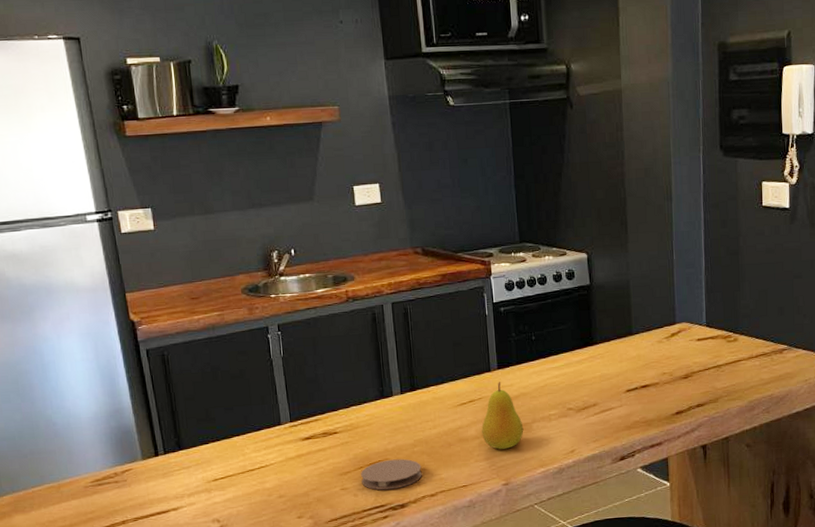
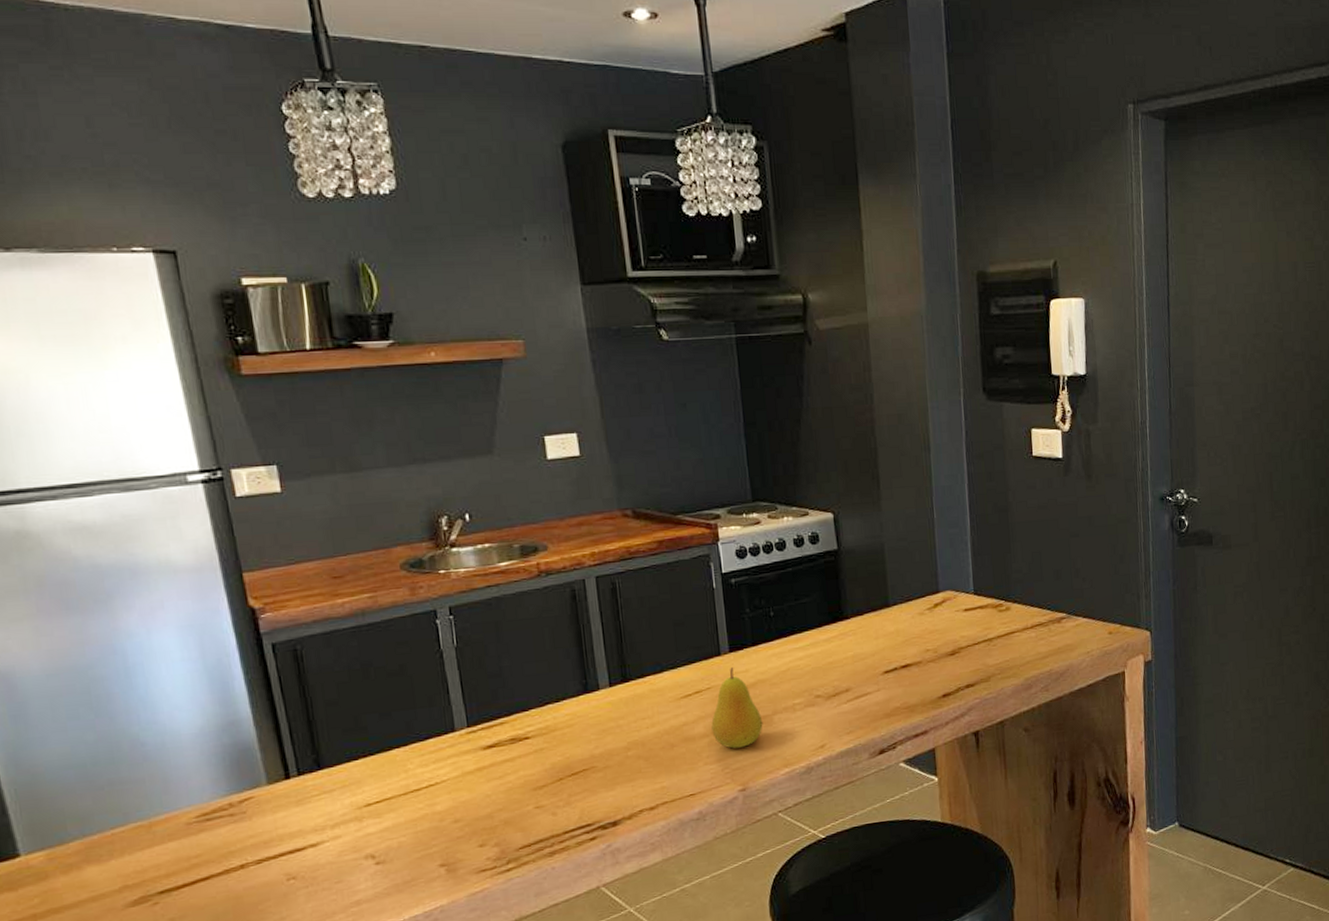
coaster: present [360,459,422,490] -> none [559,765,639,806]

